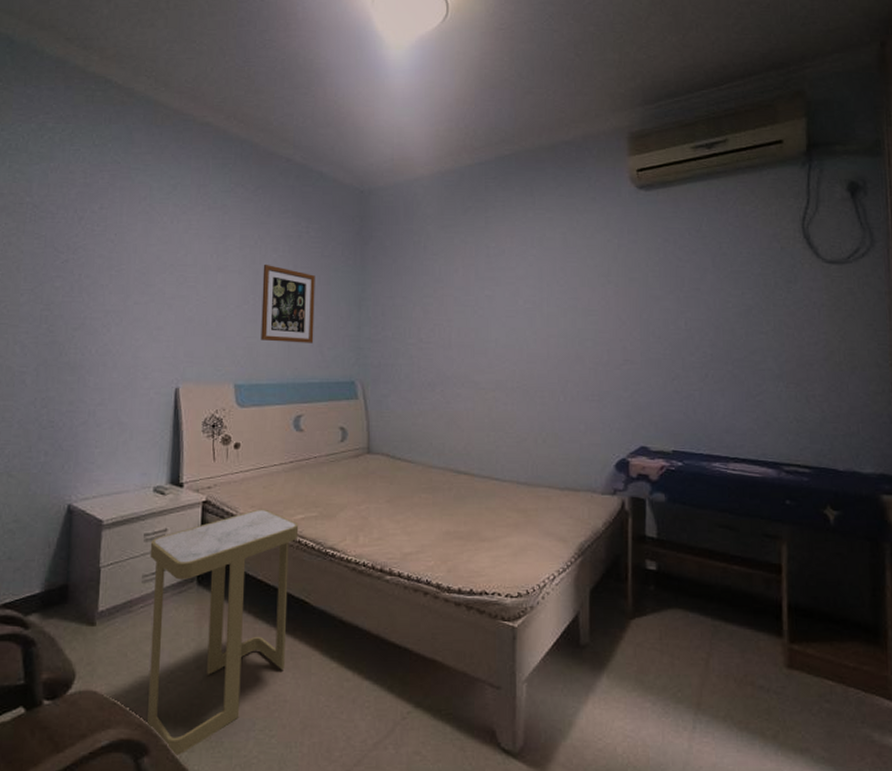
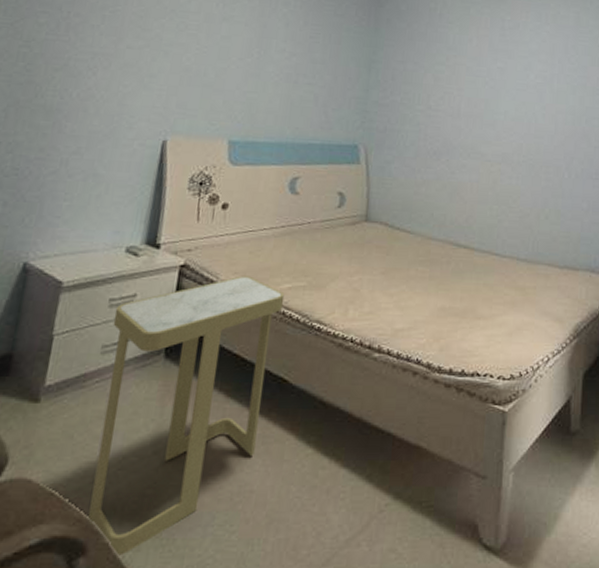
wall art: present [261,264,315,343] -> none [262,17,326,103]

